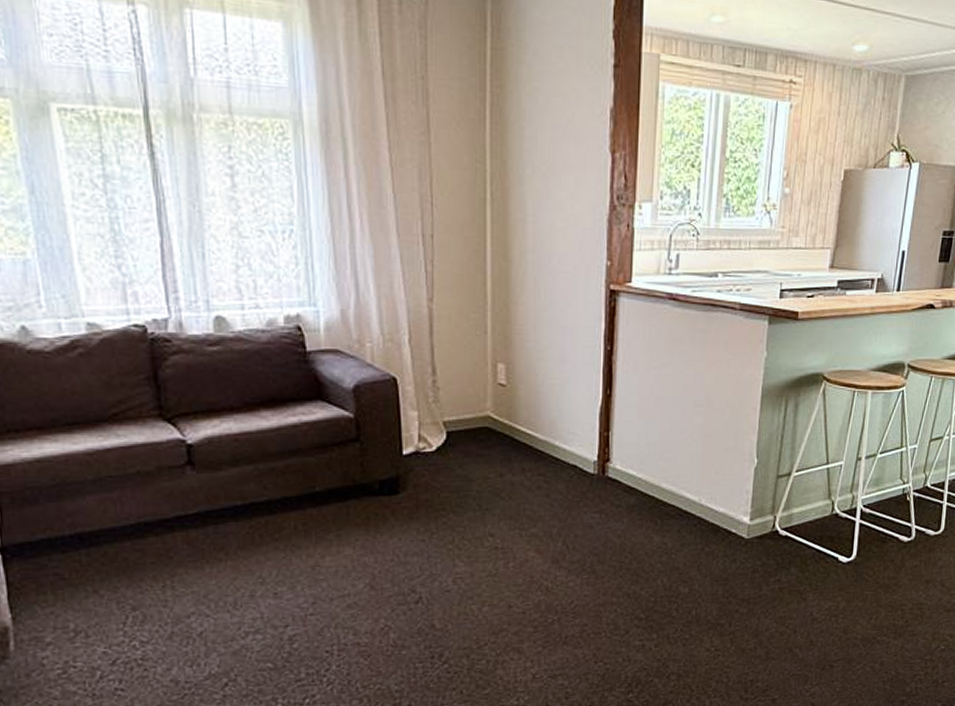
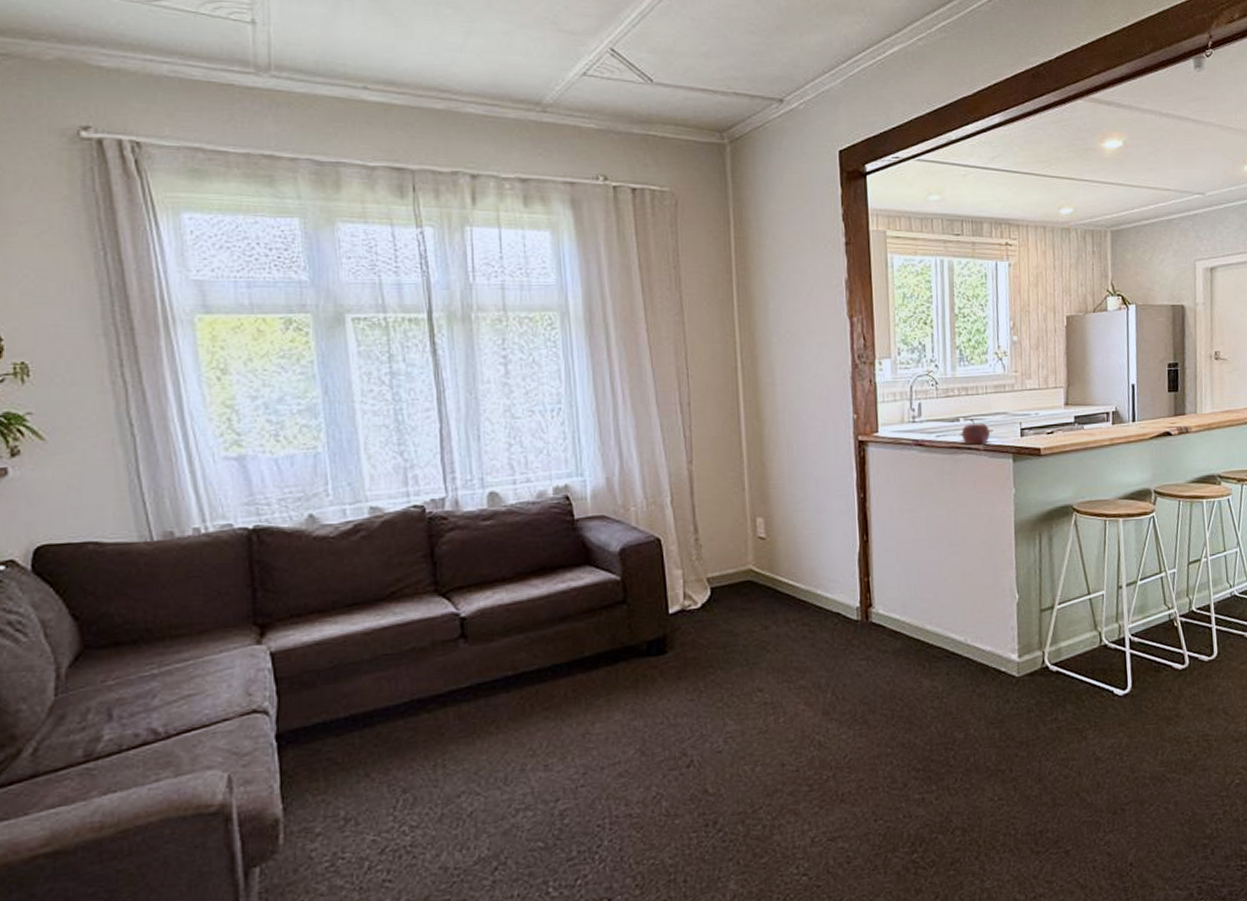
fruit: none [718,275,748,305] -> present [961,419,990,446]

